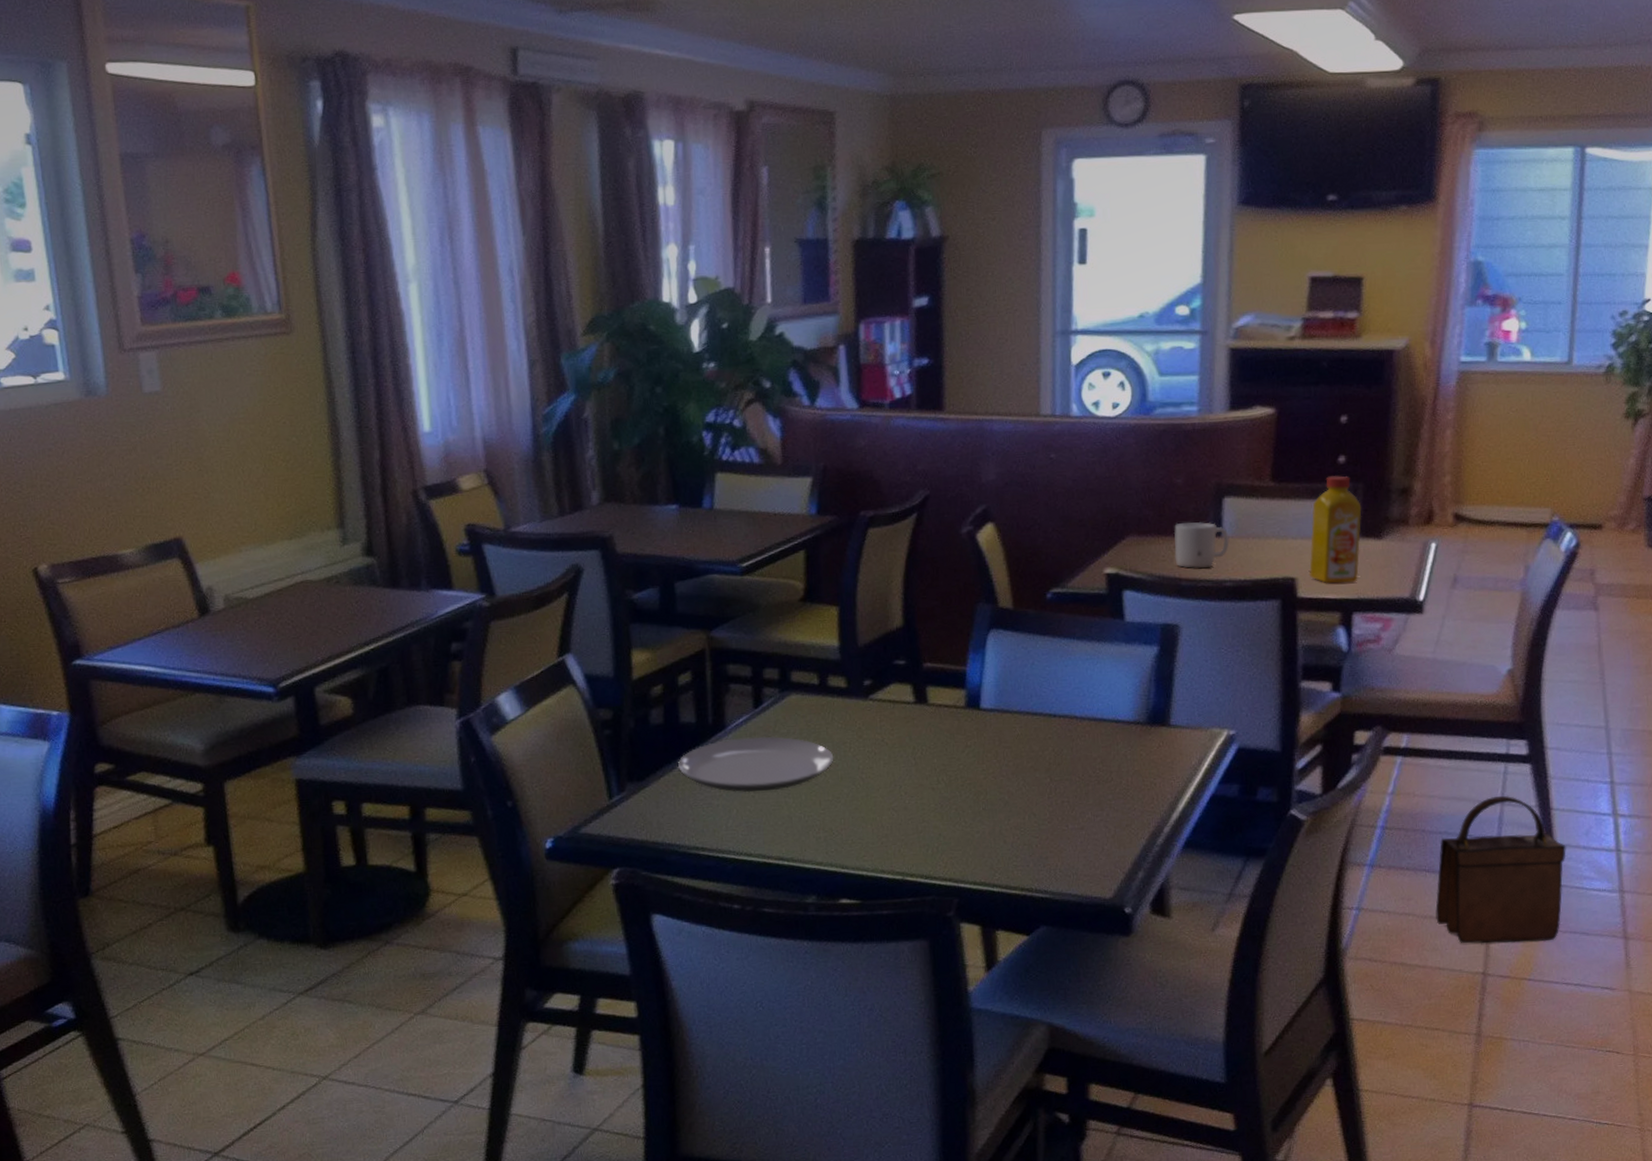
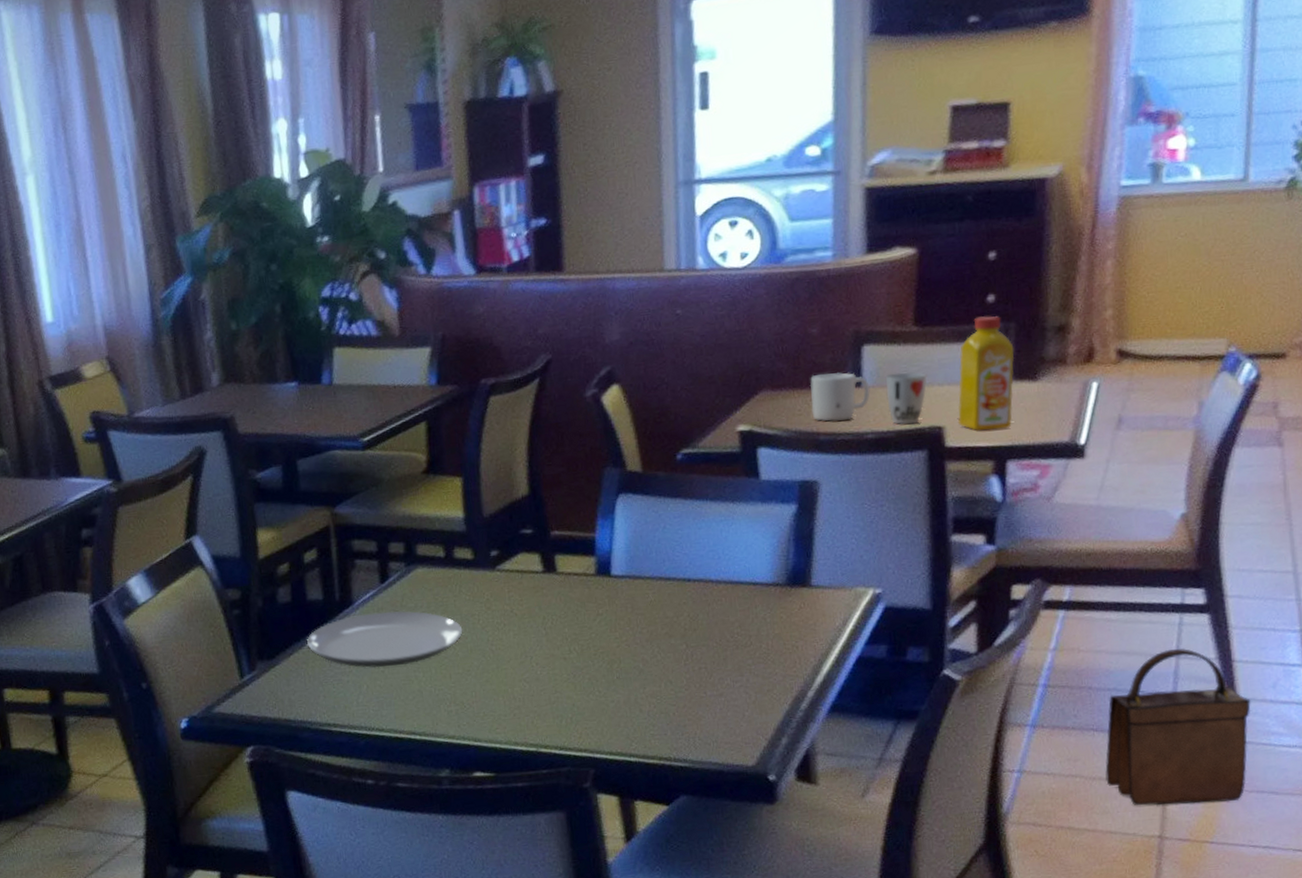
cup: none [1244,524,1282,575] -> present [885,371,927,425]

